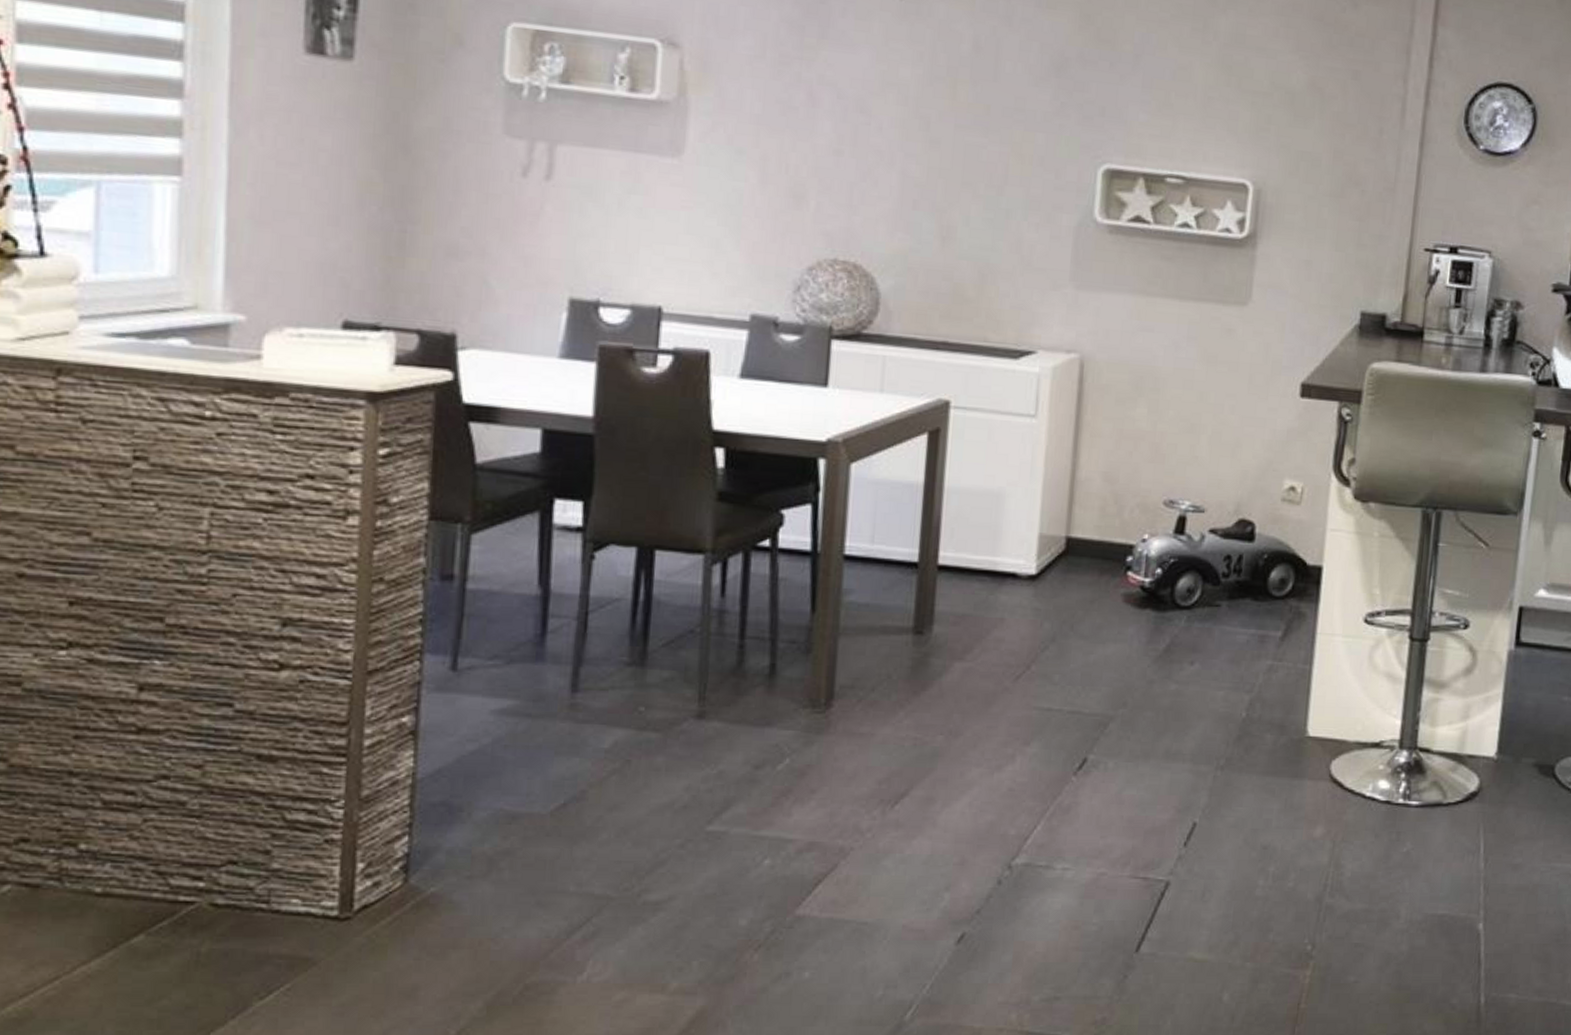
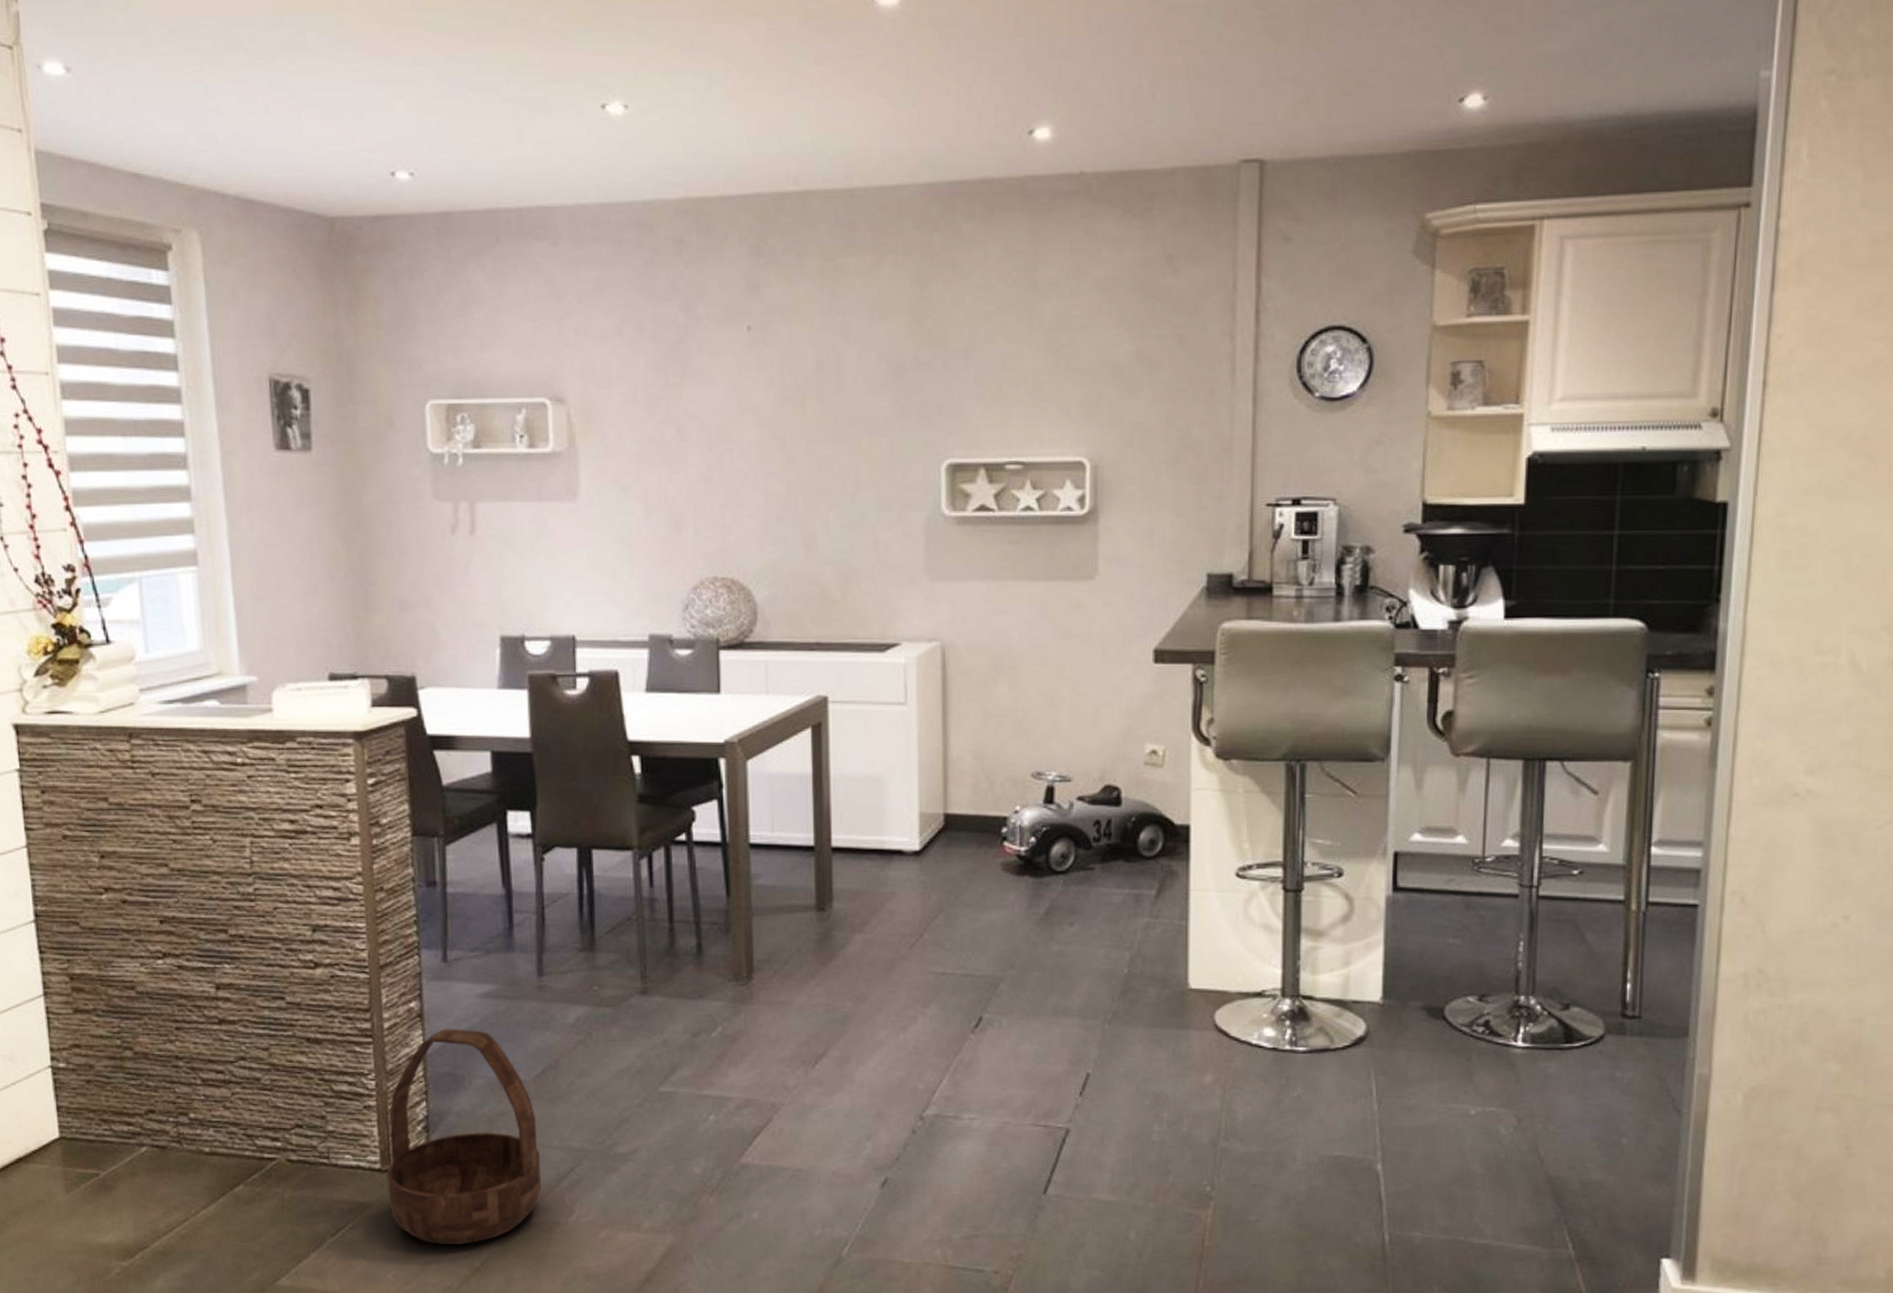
basket: none [343,749,550,1009] -> present [385,1028,542,1244]

